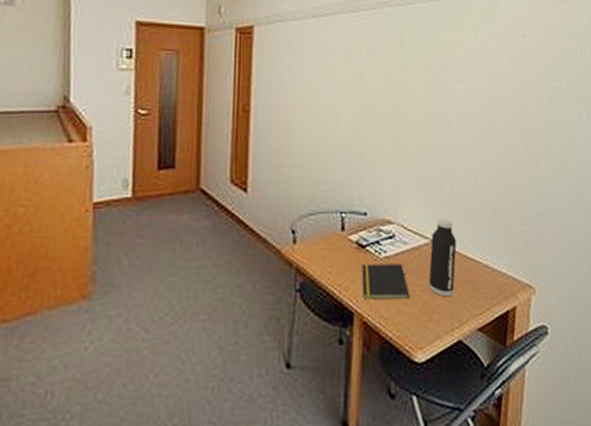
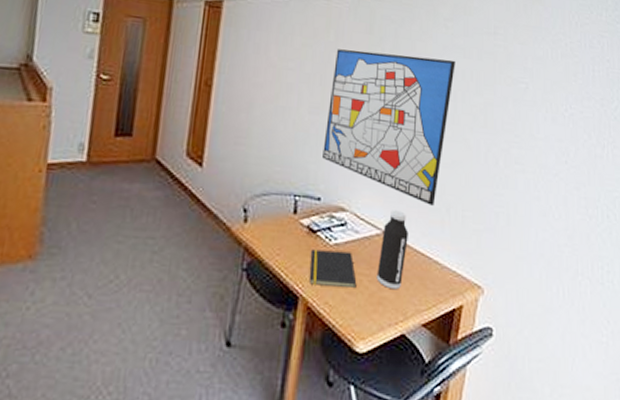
wall art: none [365,64,488,210] -> present [322,49,455,206]

